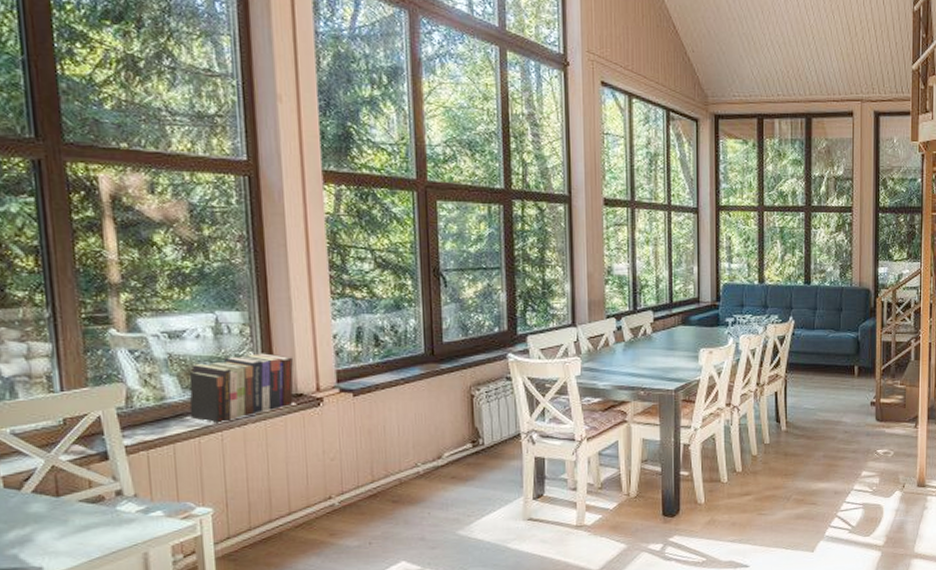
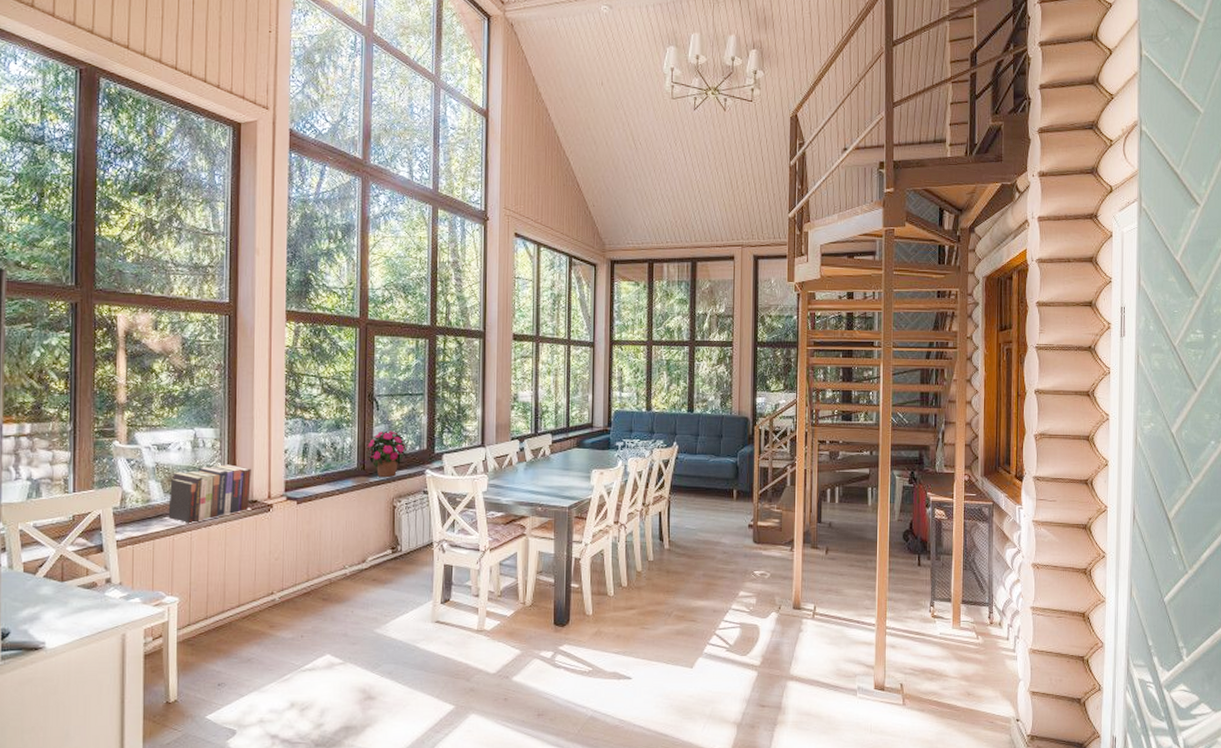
potted flower: none [436,310,485,364] -> present [368,430,407,478]

